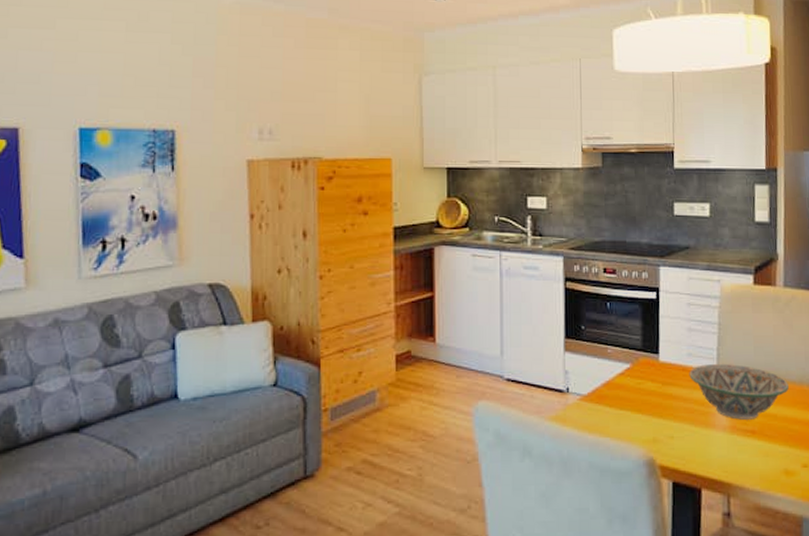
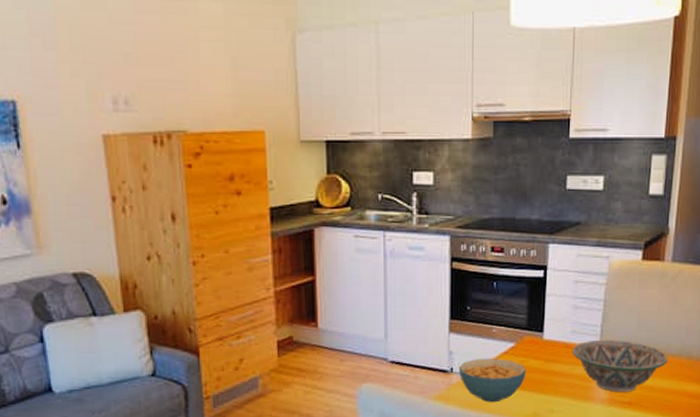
cereal bowl: none [575,379,644,426] -> present [459,358,526,403]

